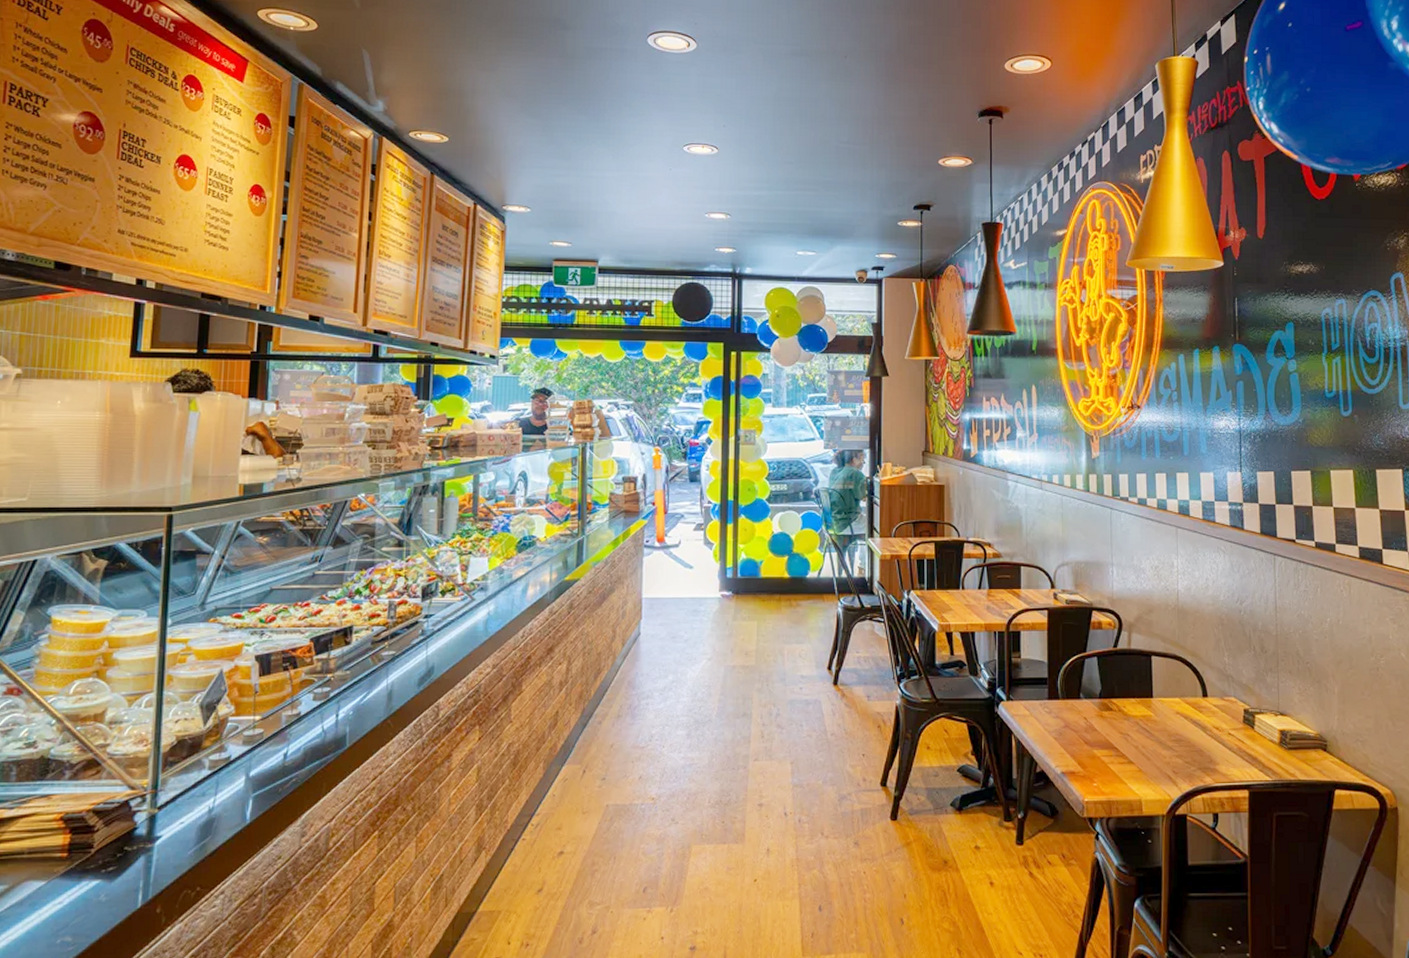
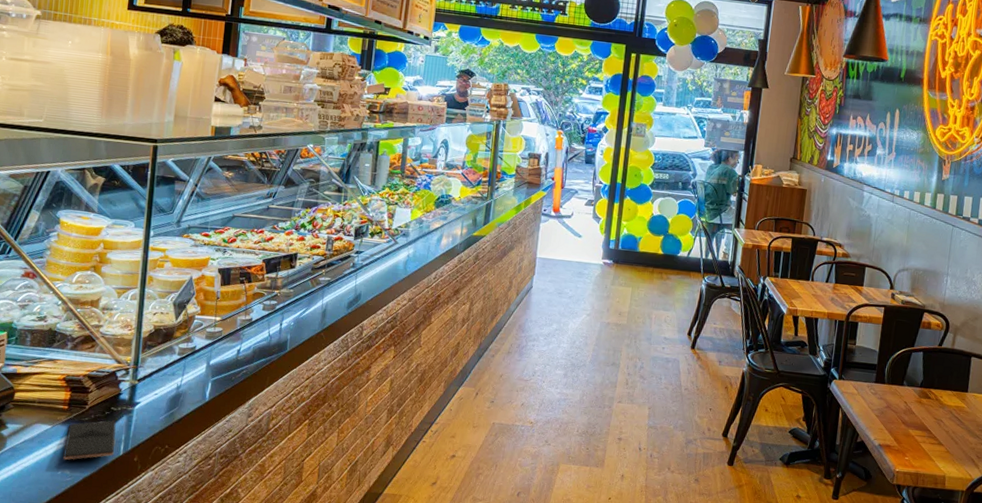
smartphone: none [63,864,131,924] -> present [63,420,116,460]

